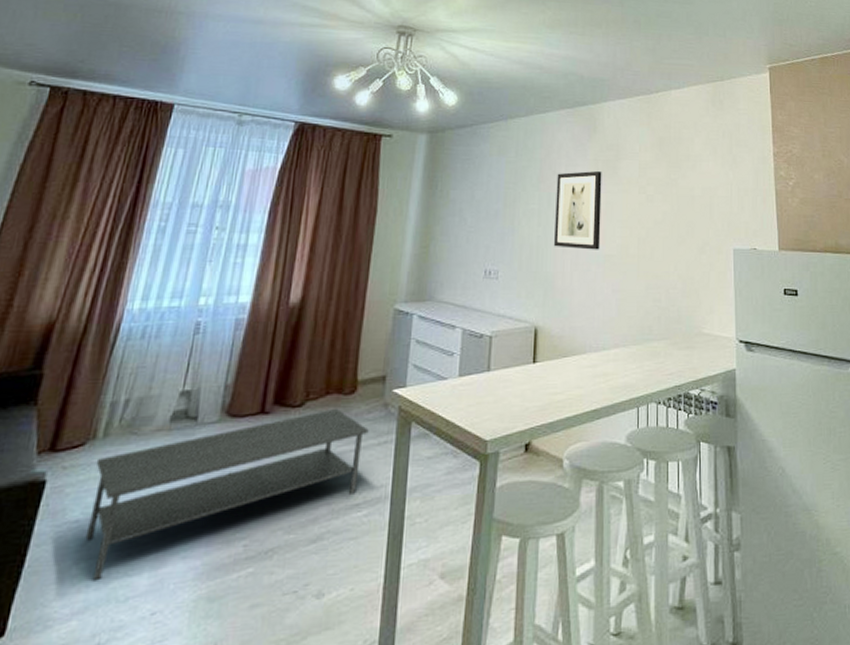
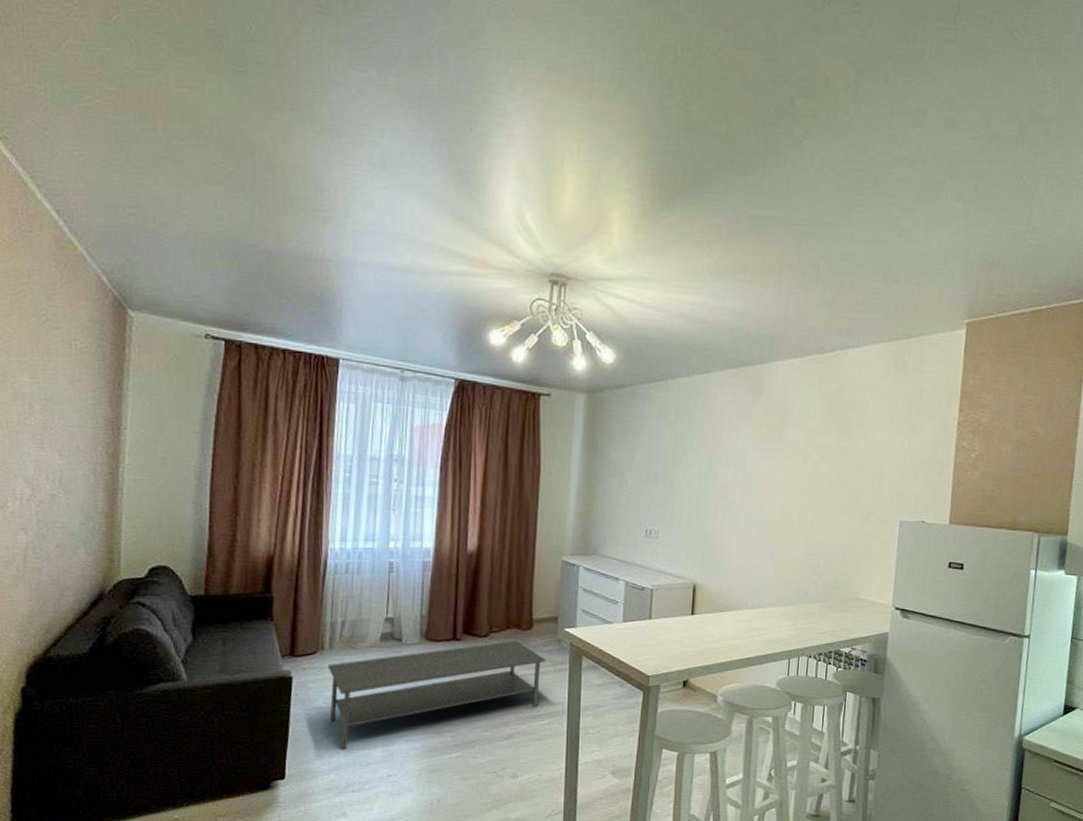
wall art: present [553,171,602,250] -> none [713,436,766,516]

